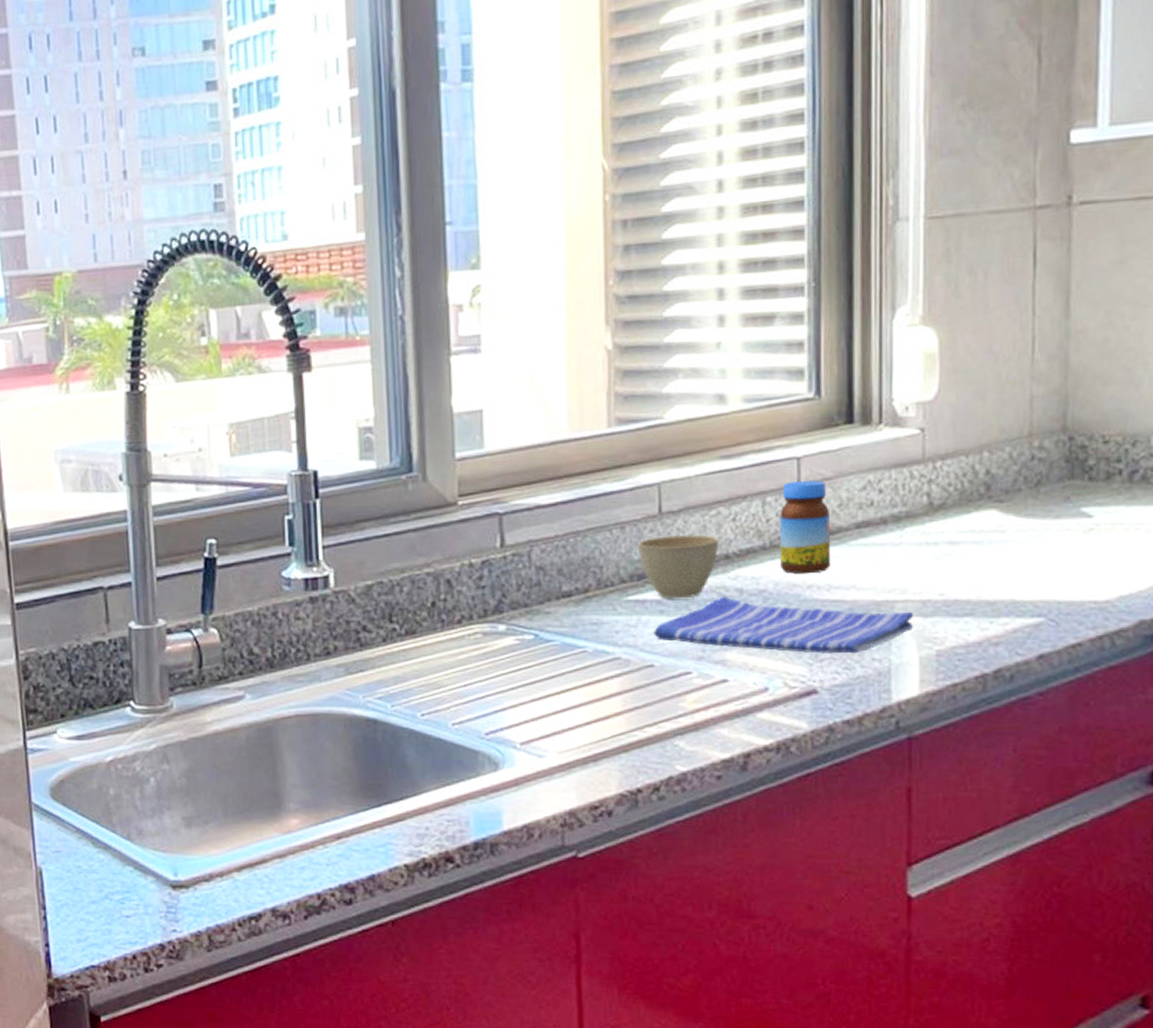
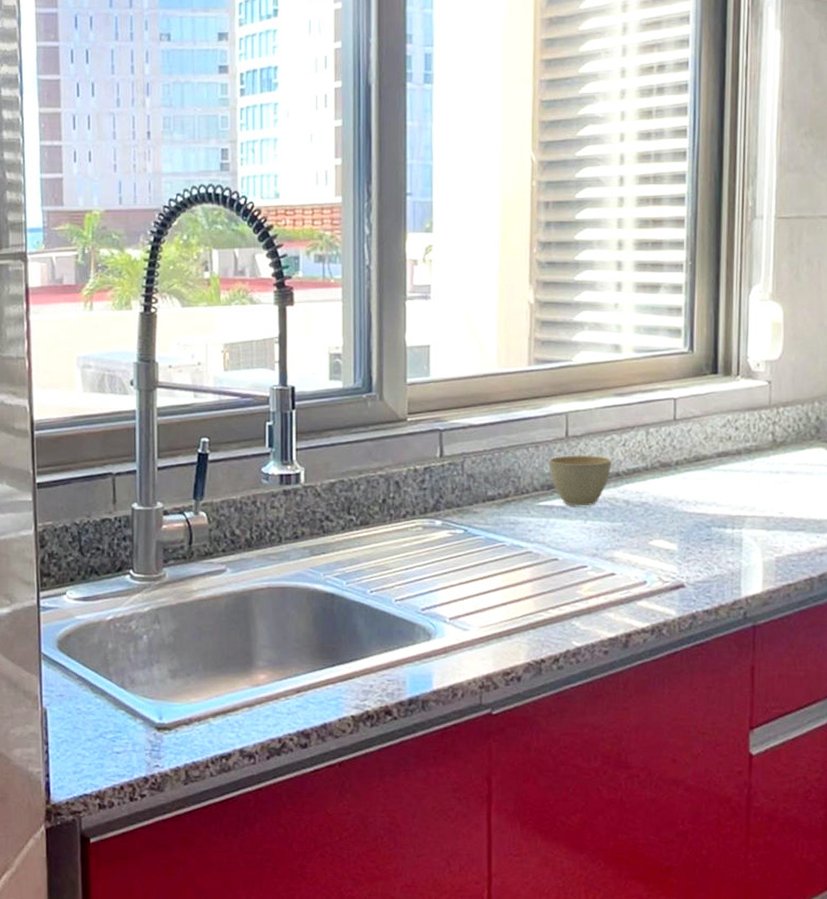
dish towel: present [653,596,914,654] -> none [558,506,760,557]
jar: present [780,480,831,574] -> none [659,417,698,492]

